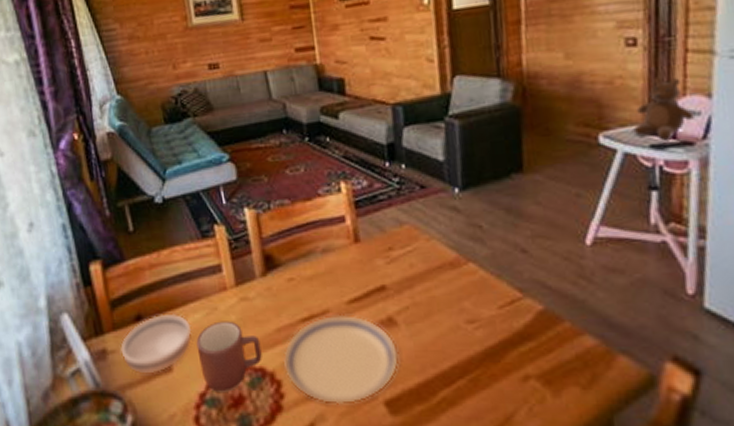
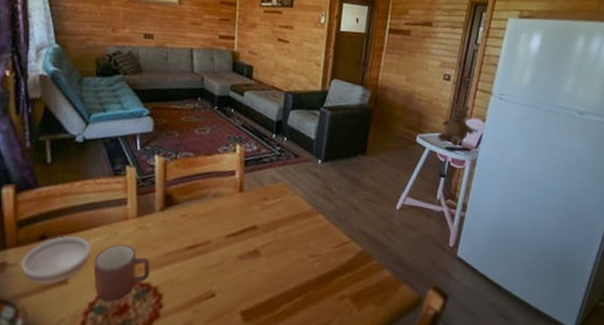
plate: present [282,314,400,405] -> none [166,245,258,314]

